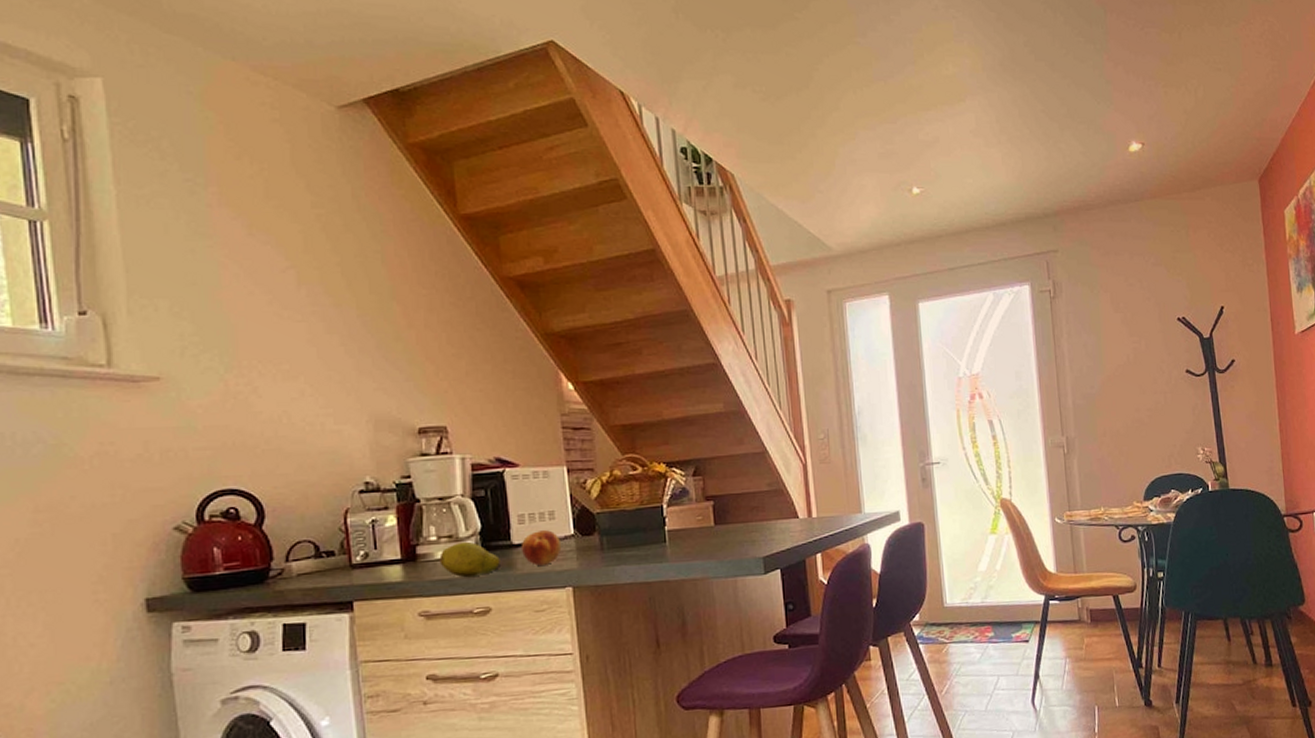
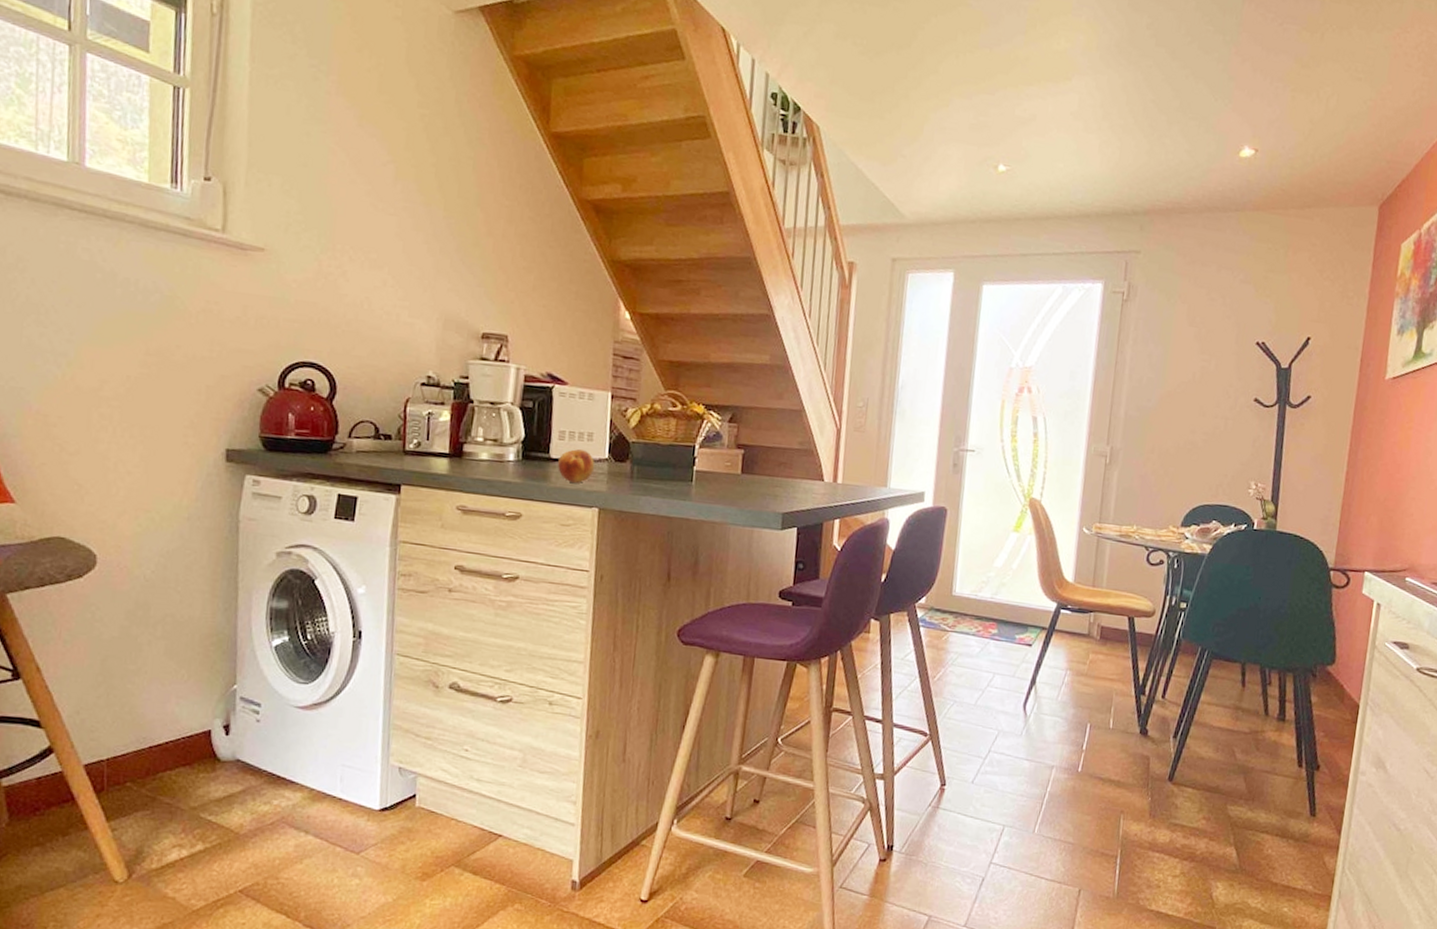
fruit: present [439,541,500,578] -> none [482,447,537,483]

